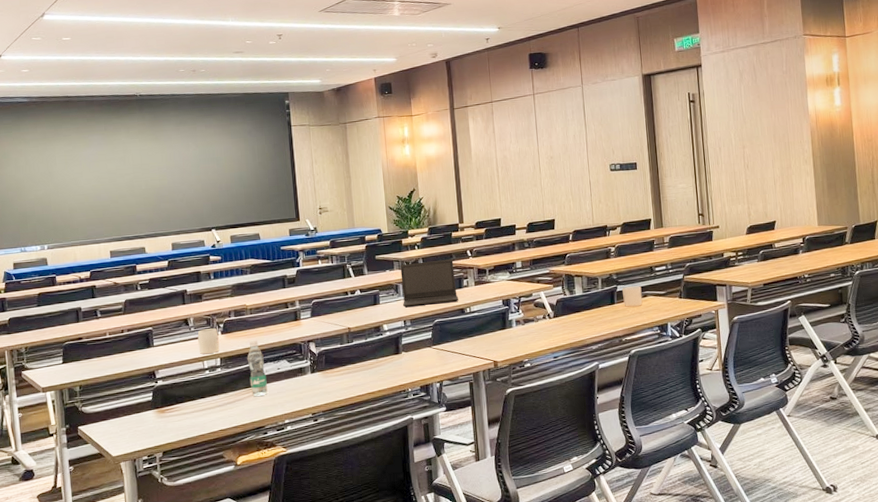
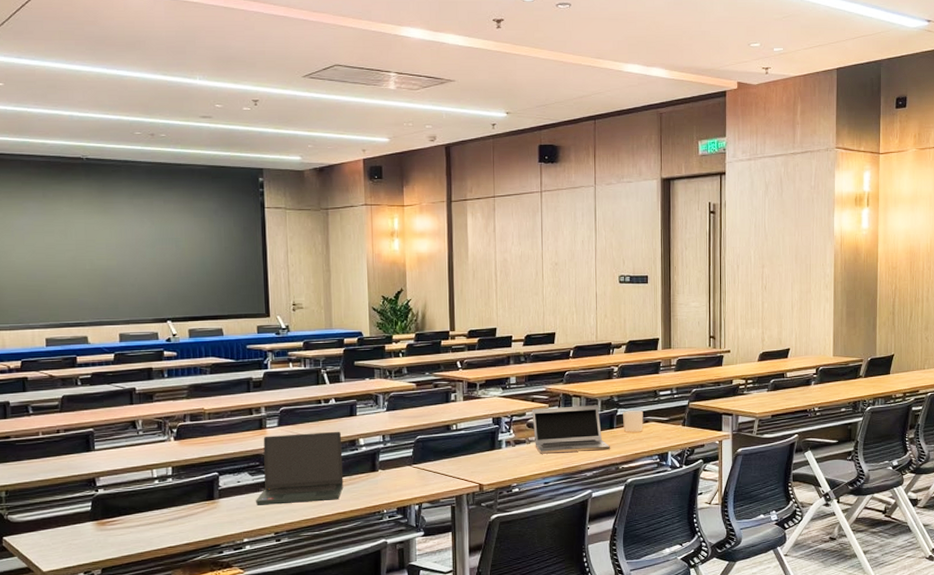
mug: present [197,328,220,355] -> none [146,433,172,462]
bottle: present [247,340,268,397] -> none [203,448,225,512]
laptop: none [294,319,372,389] -> present [256,431,344,506]
laptop: present [400,259,459,308] -> none [381,370,445,421]
laptop: none [538,283,613,331] -> present [532,405,610,454]

